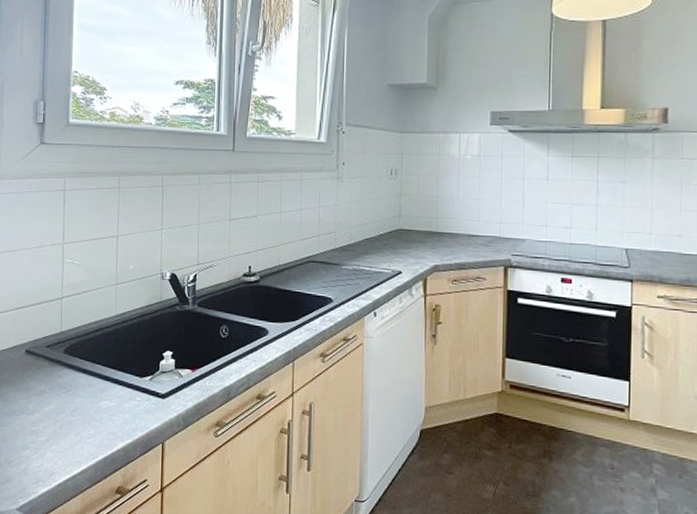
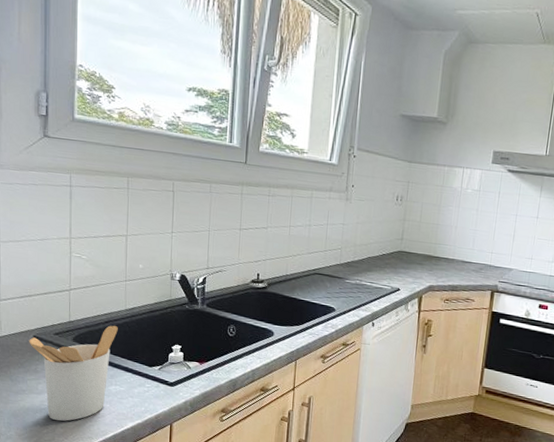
utensil holder: none [21,334,109,445] -> present [29,325,118,422]

